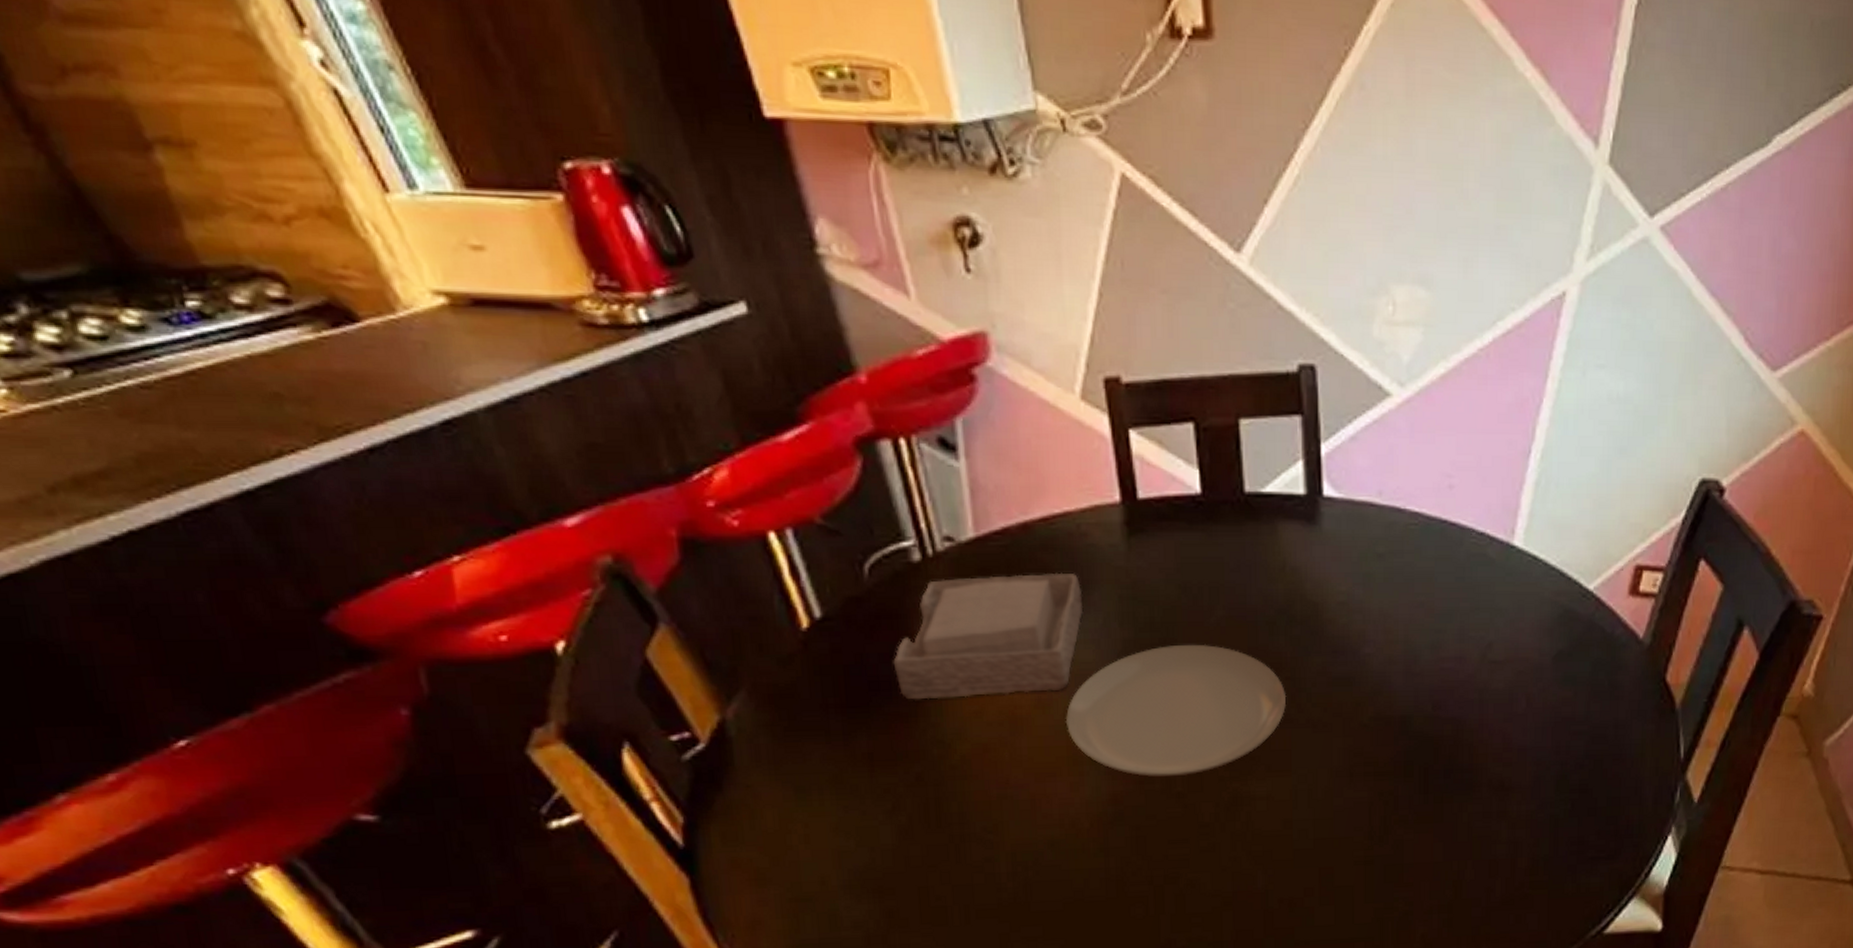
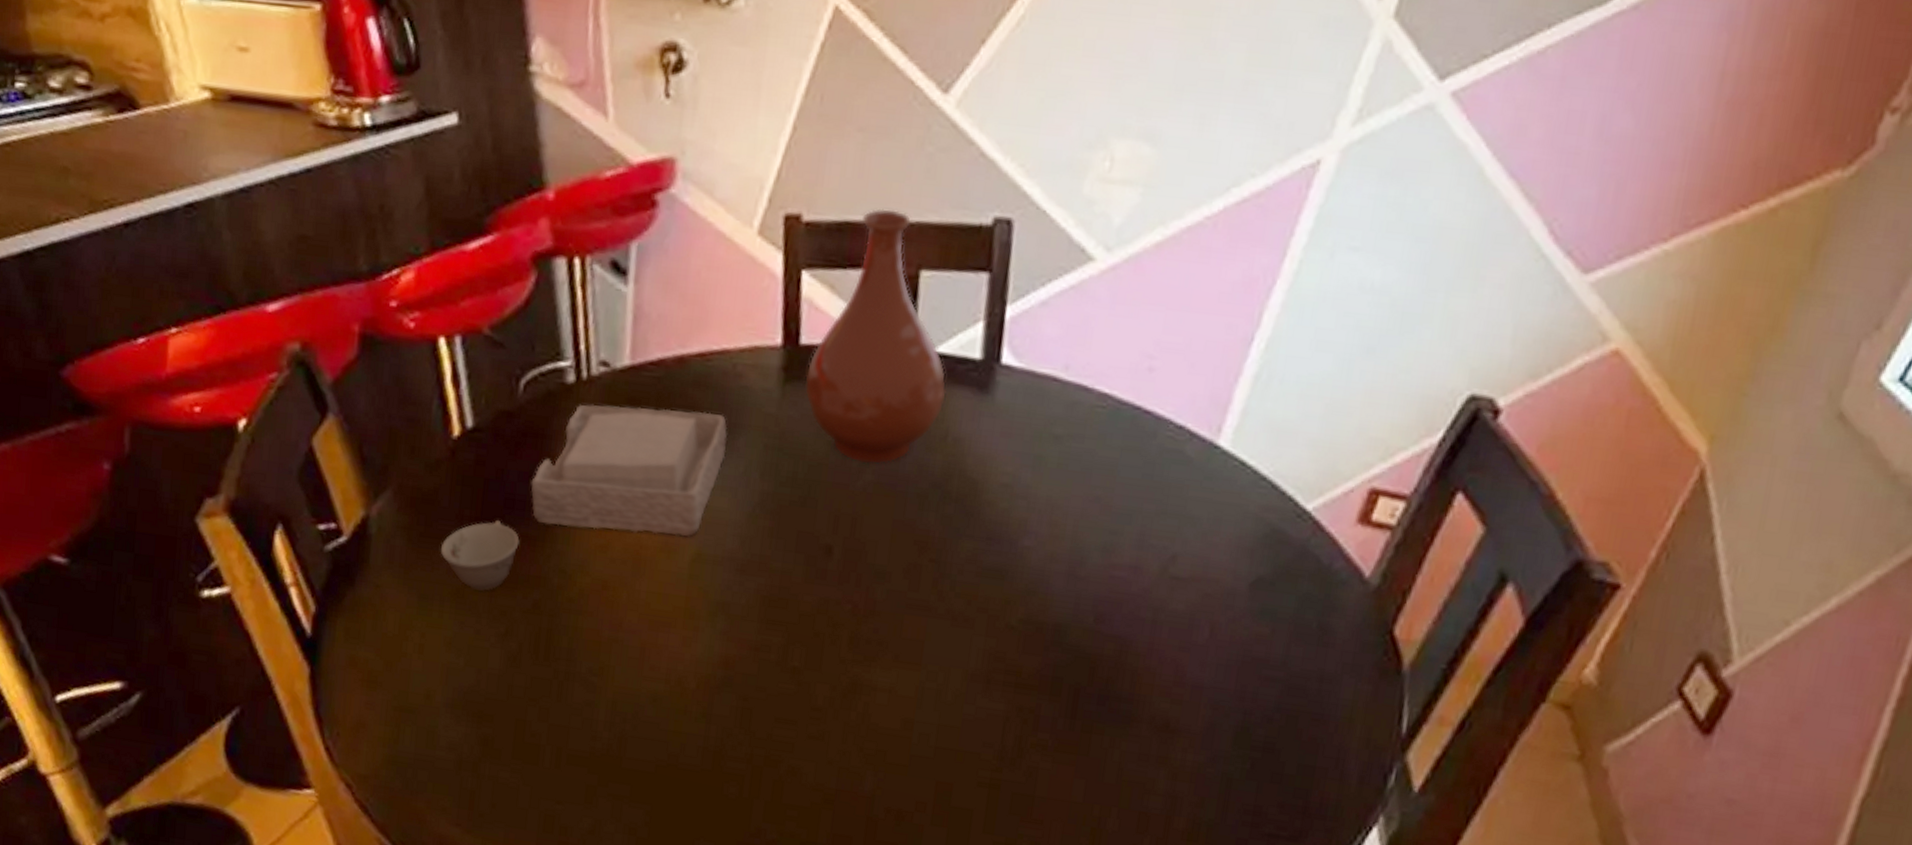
teacup: none [809,704,892,773] -> present [440,520,520,591]
plate: present [1065,644,1287,778] -> none [688,505,928,651]
vase: none [1147,365,1279,600] -> present [805,208,947,464]

